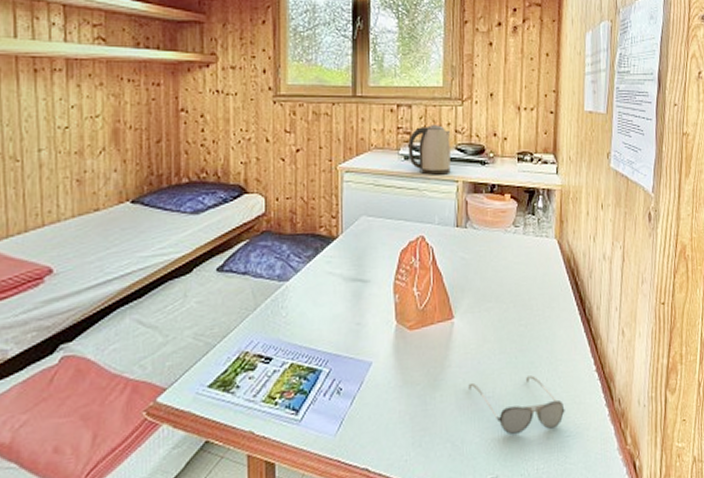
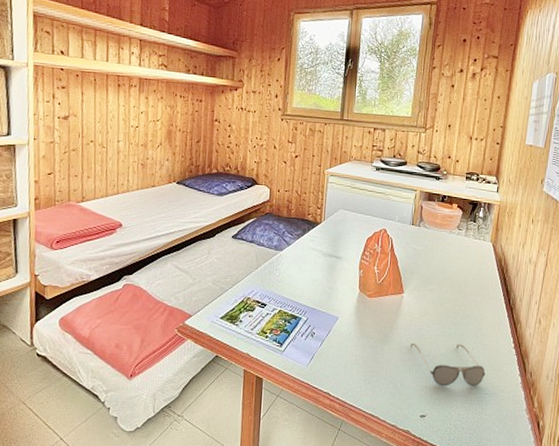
kettle: present [408,125,452,175] -> none [379,146,414,185]

